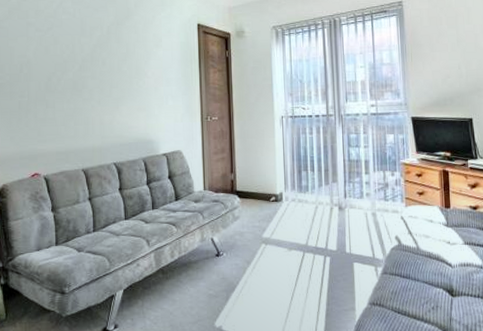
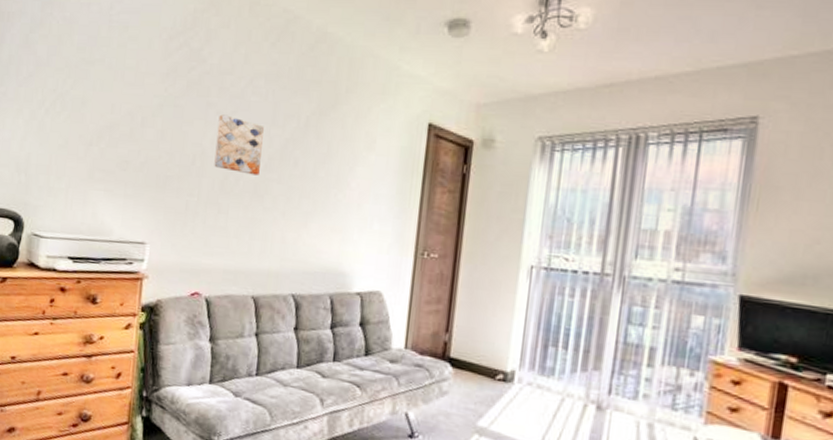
wall art: none [38,31,76,75] -> present [214,114,264,175]

